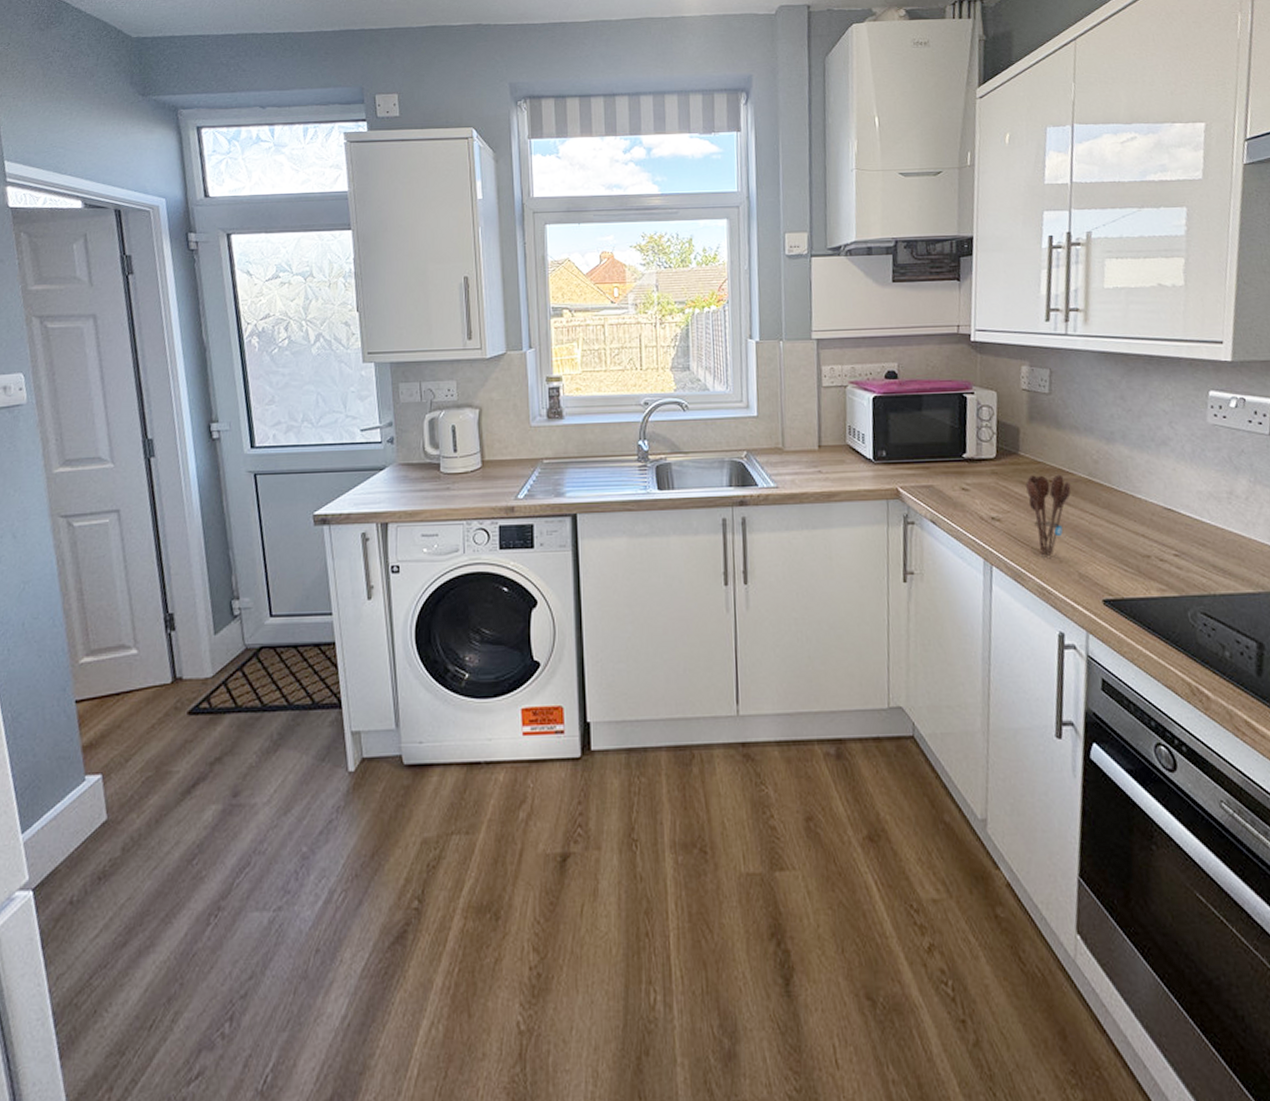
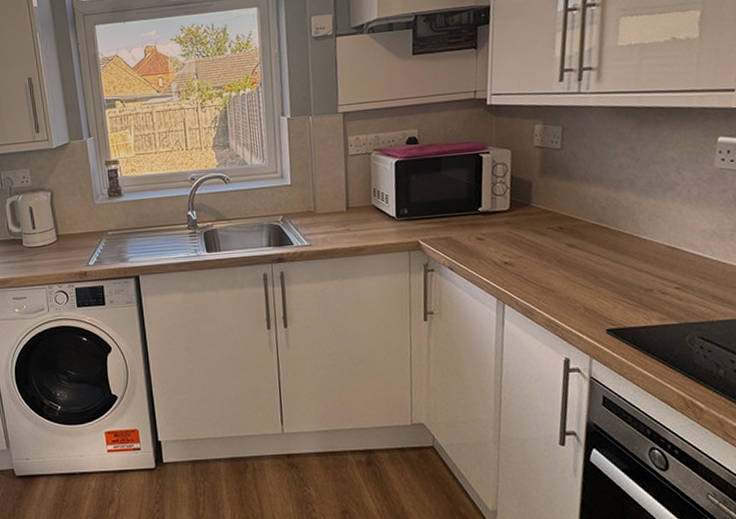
utensil holder: present [1026,474,1072,556] -> none [537,221,580,294]

